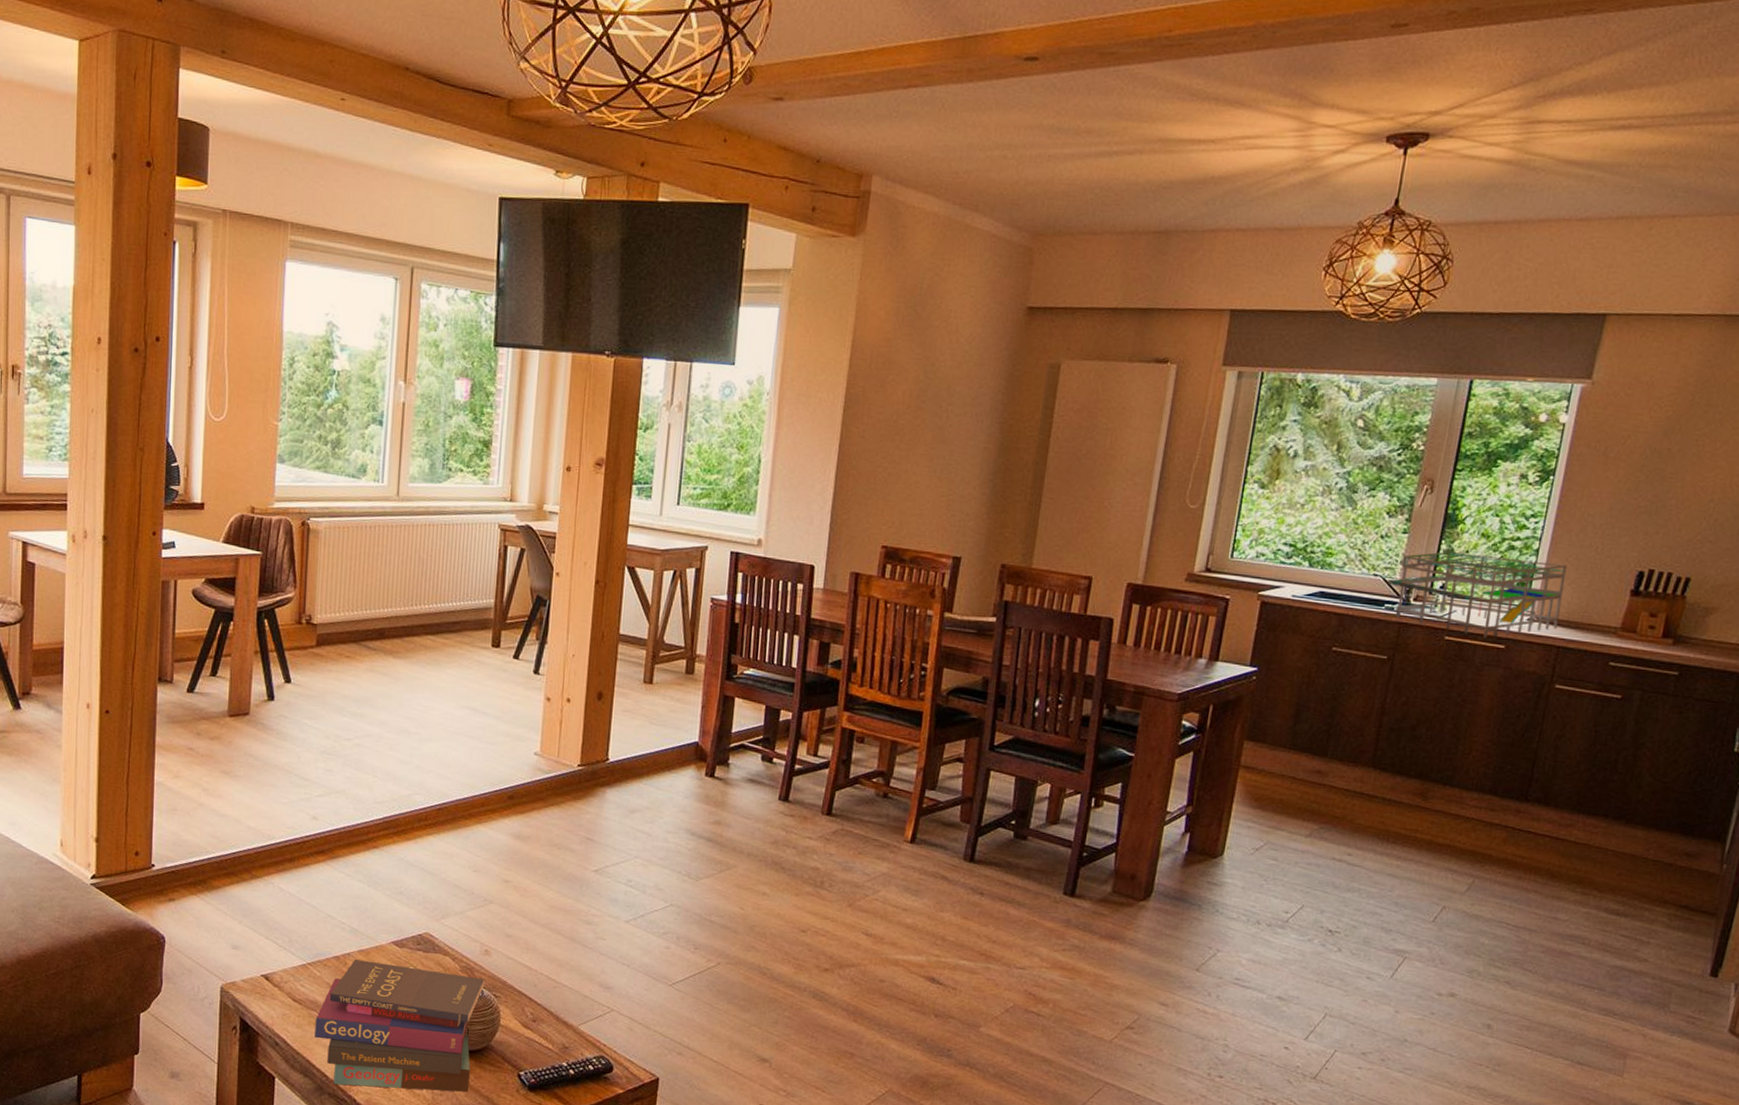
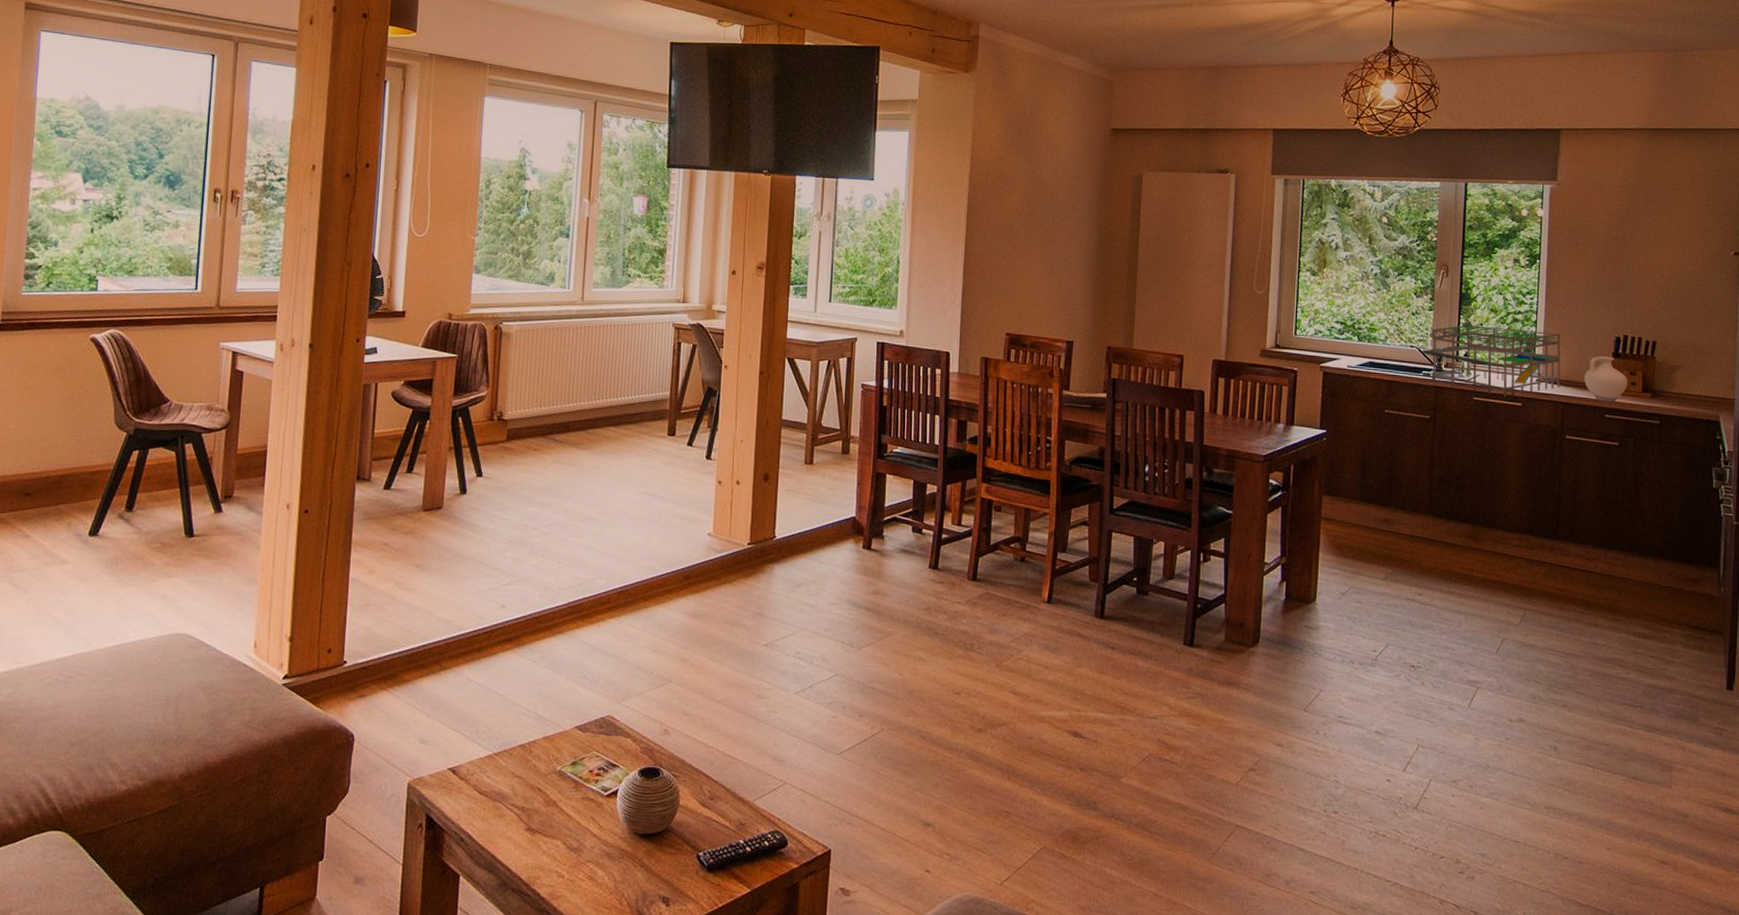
books: present [315,959,485,1092] -> none [499,747,665,879]
ceramic jug: none [1589,592,1645,649] -> present [1584,355,1627,403]

